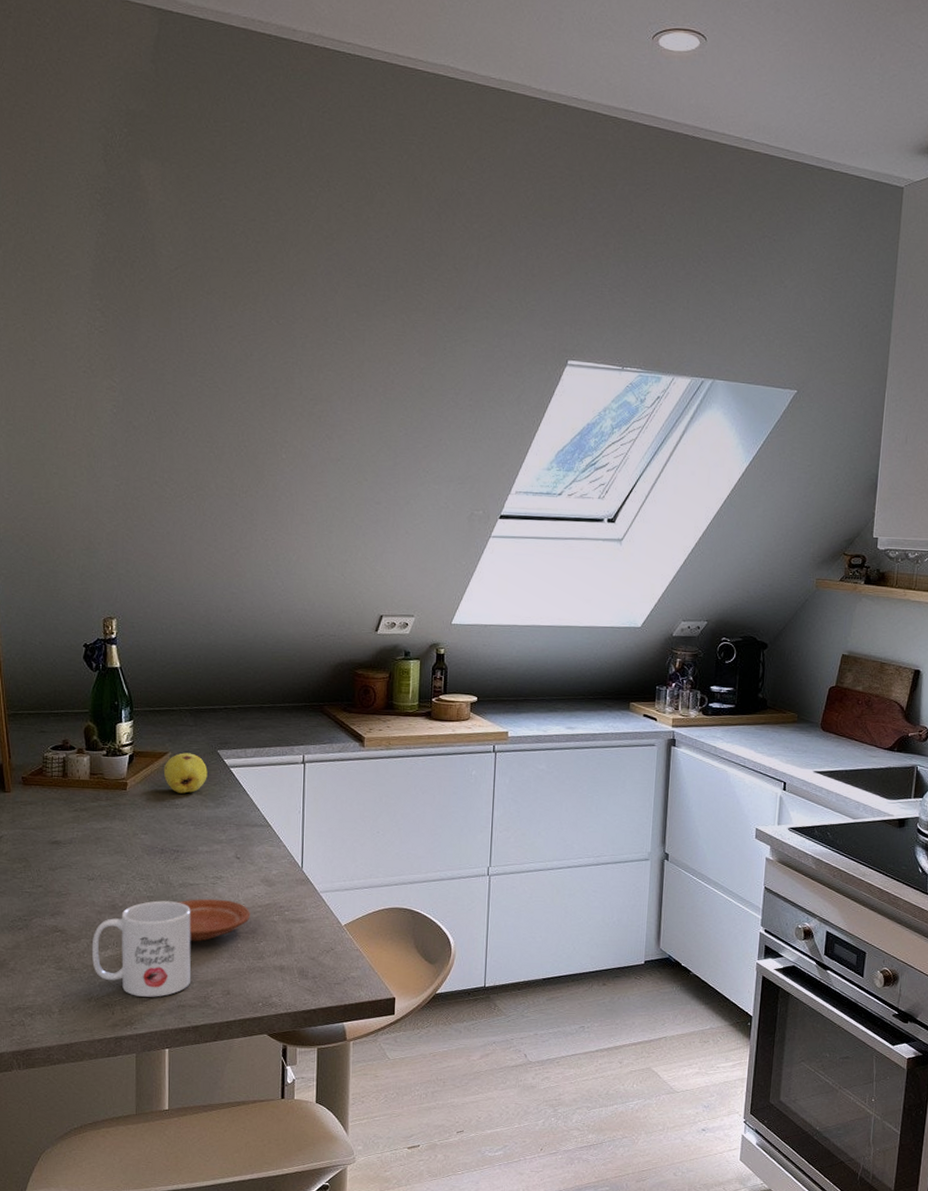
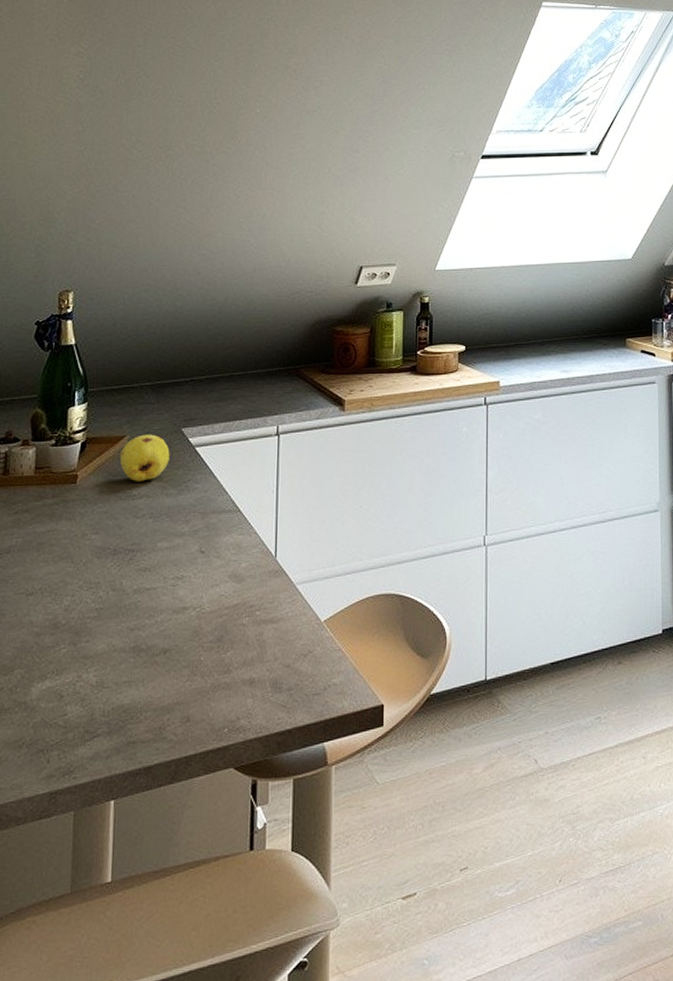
mug: present [91,900,191,997] -> none [26,612,146,736]
plate: present [177,898,250,942] -> none [131,603,216,660]

